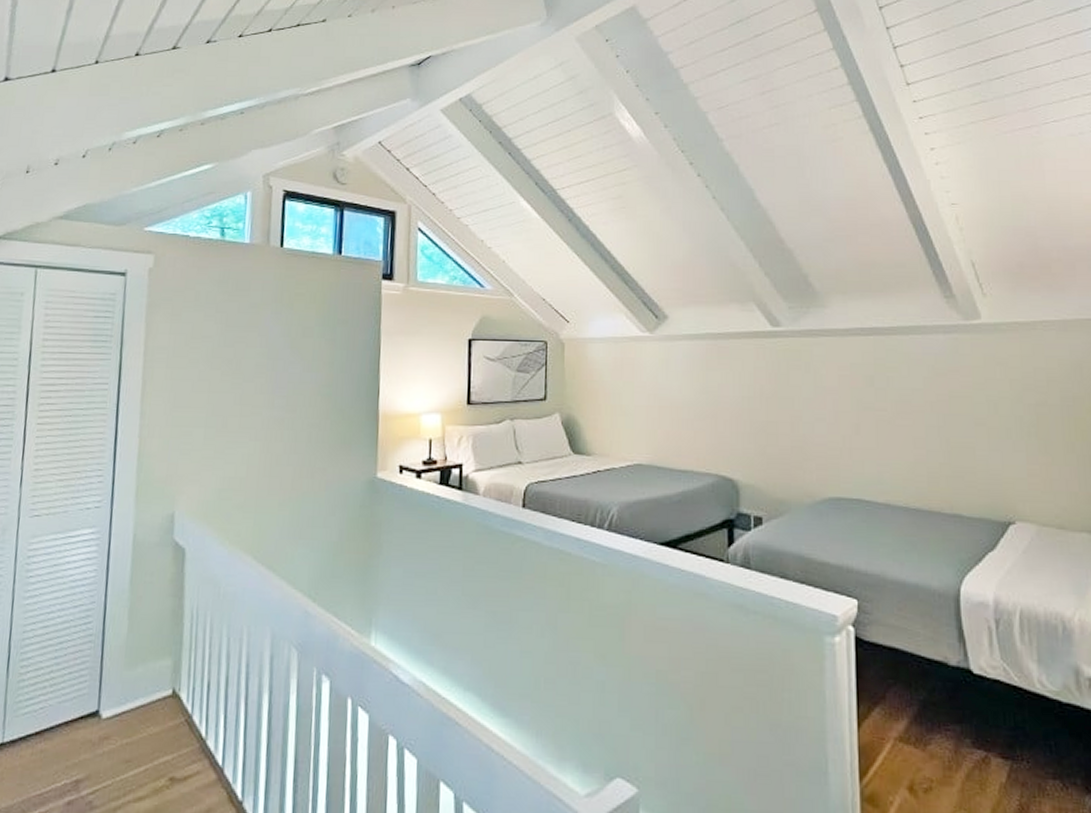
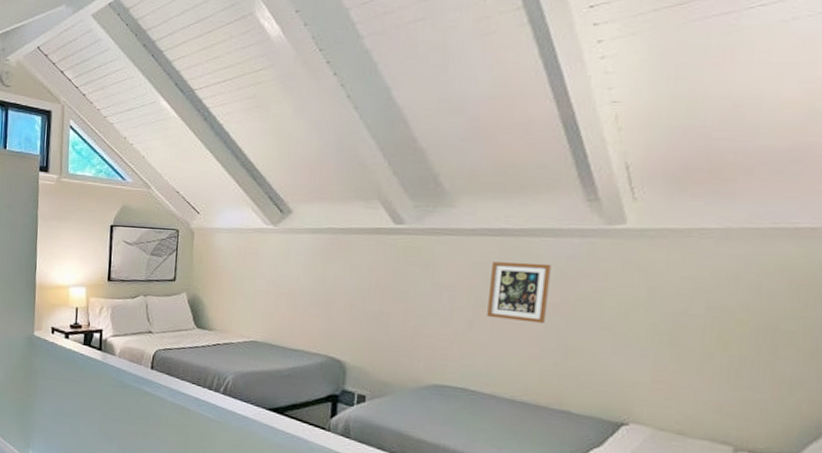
picture frame: none [869,361,925,423] -> present [487,262,551,324]

